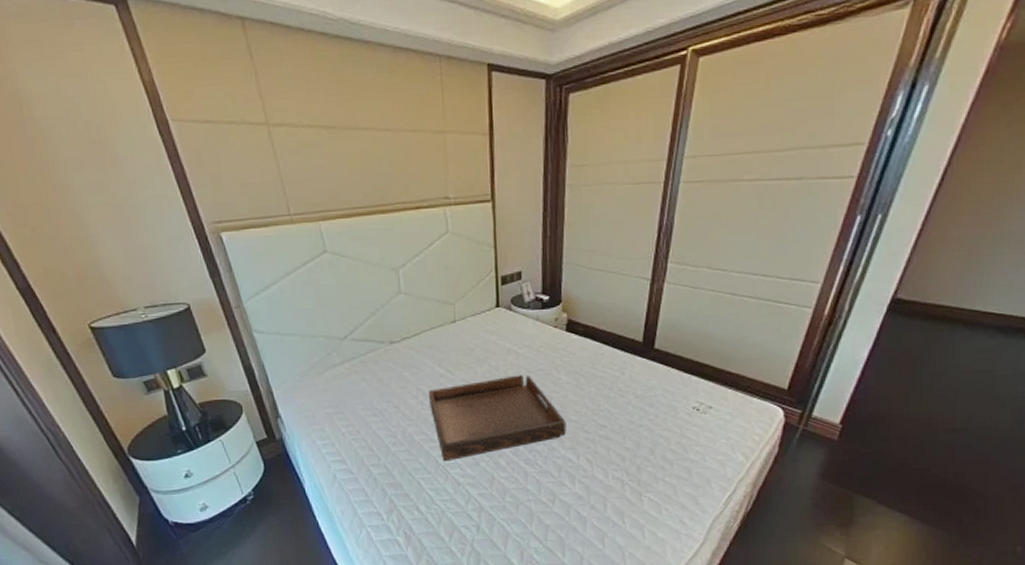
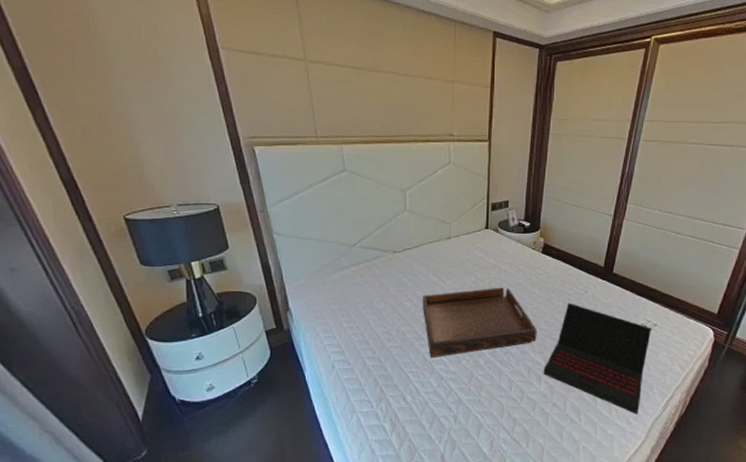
laptop: none [576,387,705,514] -> present [543,302,651,415]

